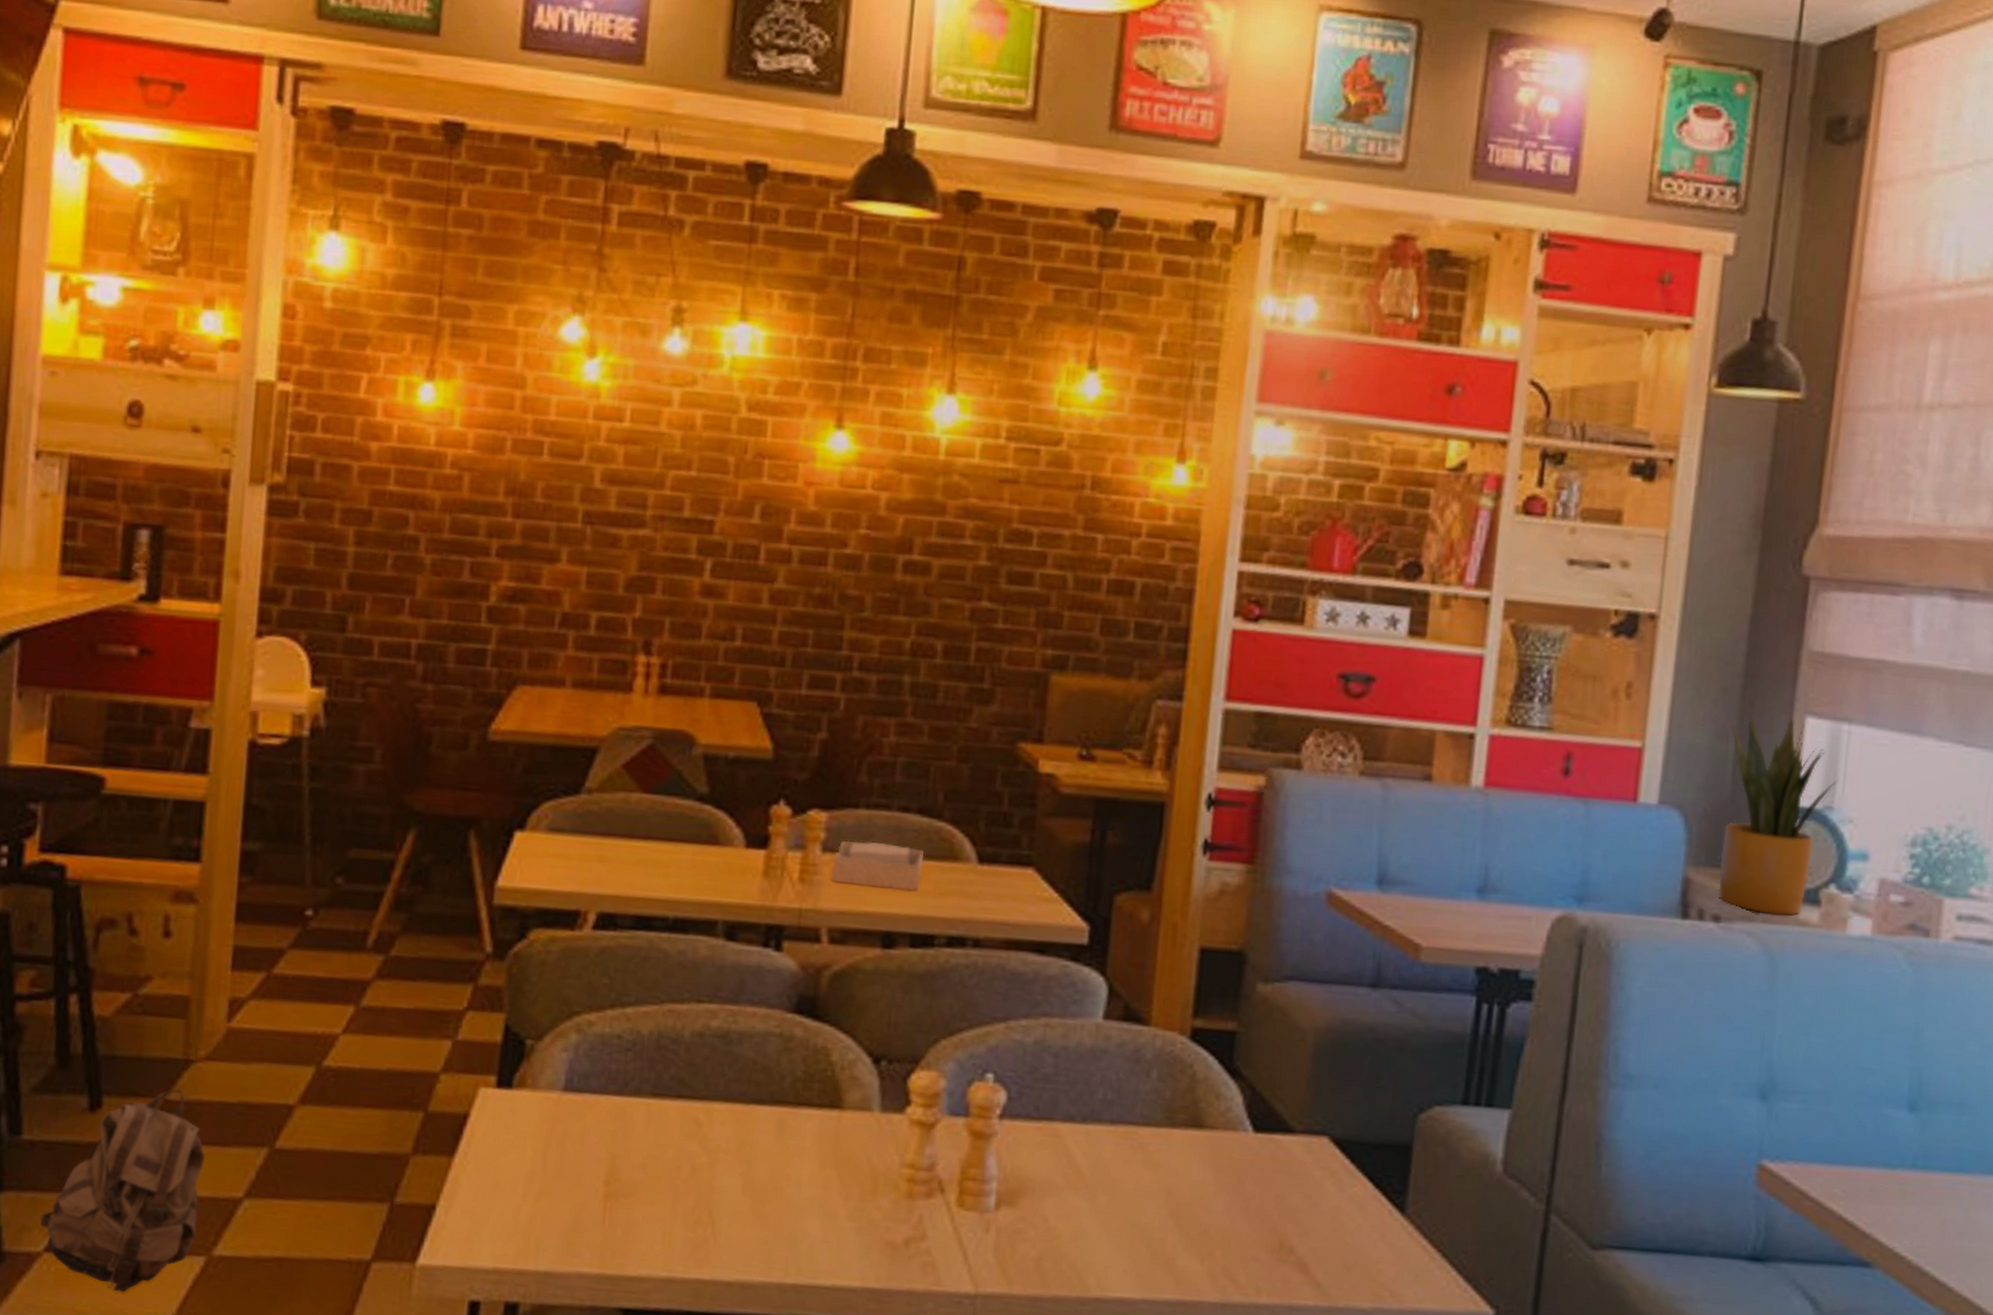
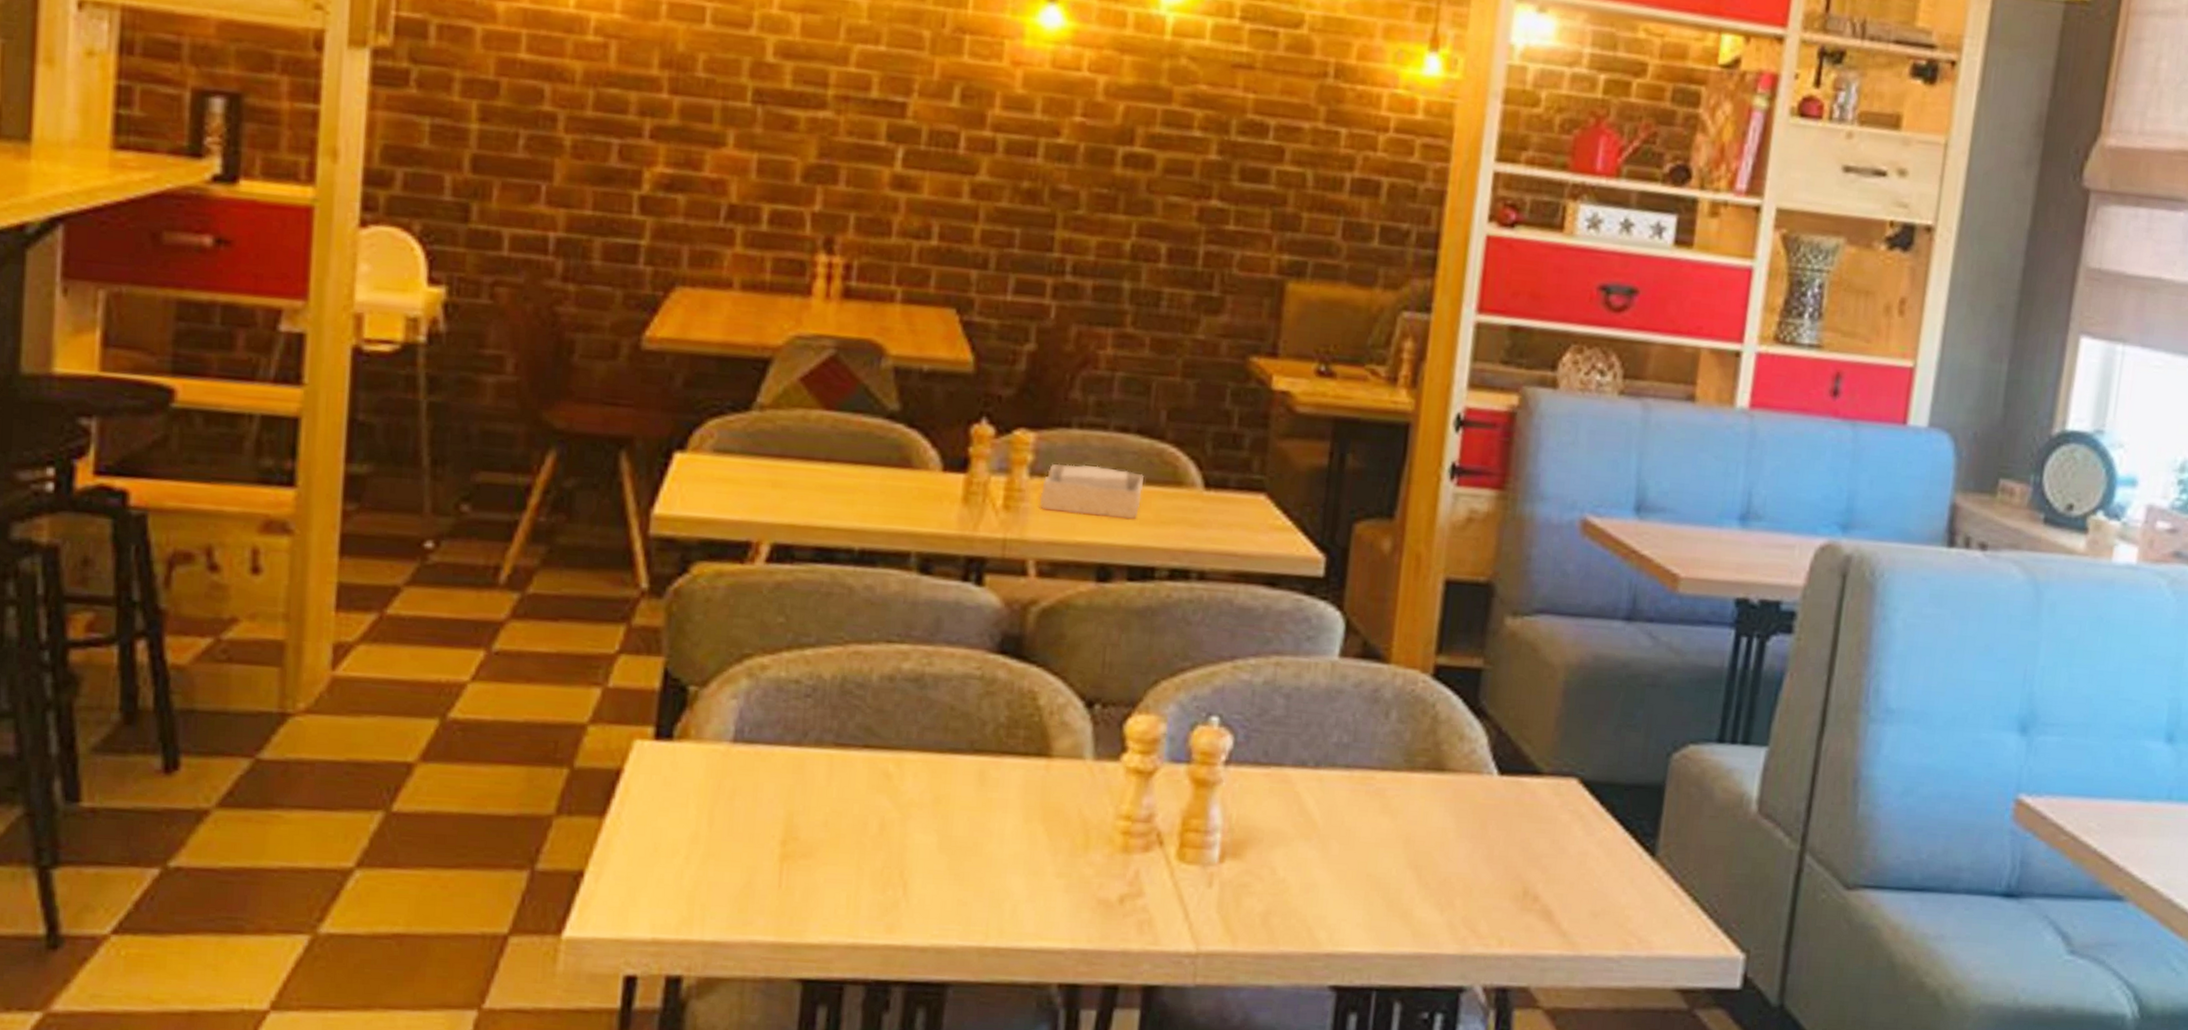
backpack: present [40,1089,205,1293] -> none [105,746,307,978]
planter: present [1718,713,1838,916] -> none [1986,333,2110,544]

